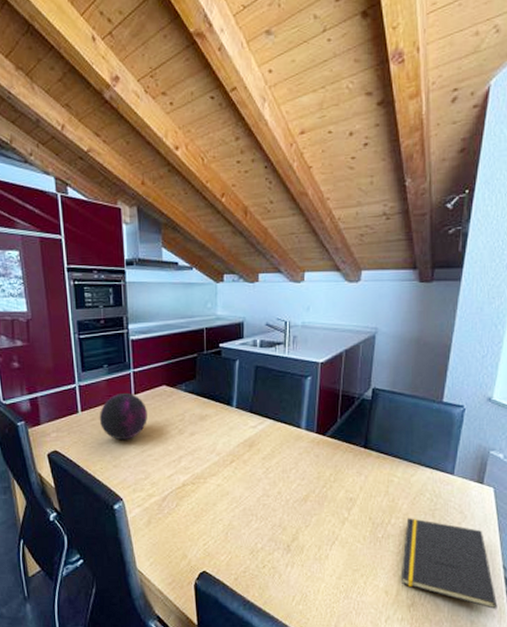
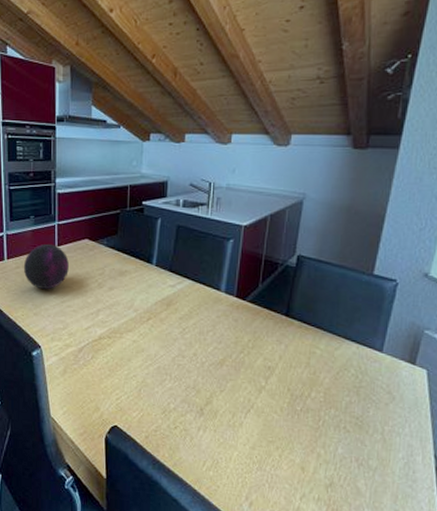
notepad: present [400,518,498,610] -> none [319,393,427,502]

